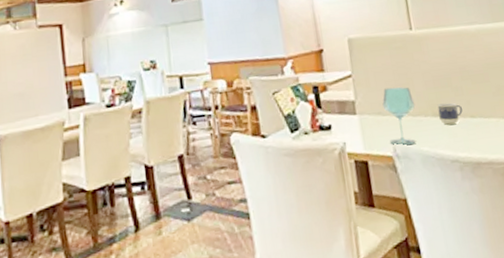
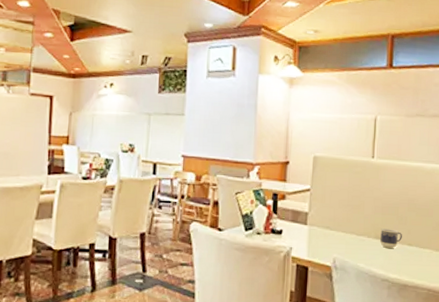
wine glass: present [382,87,416,145] -> none [332,206,362,259]

